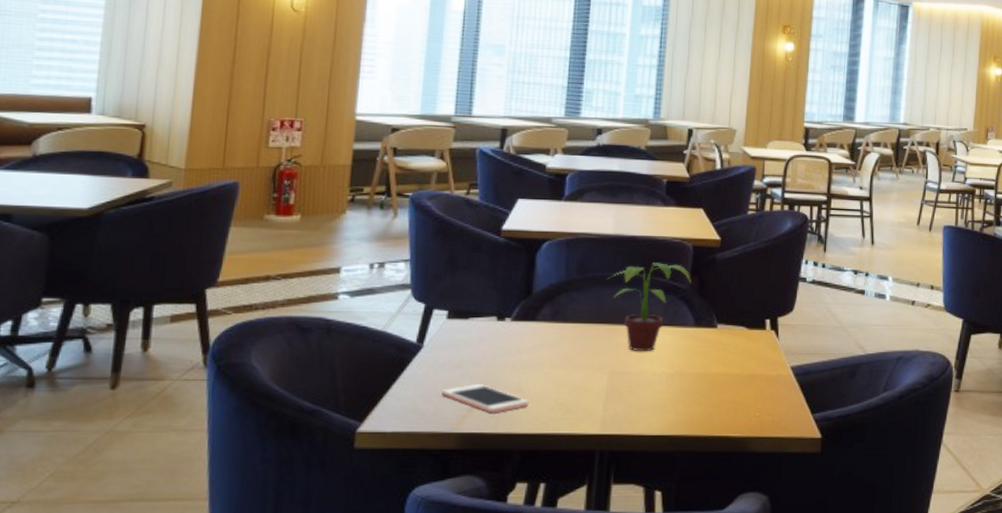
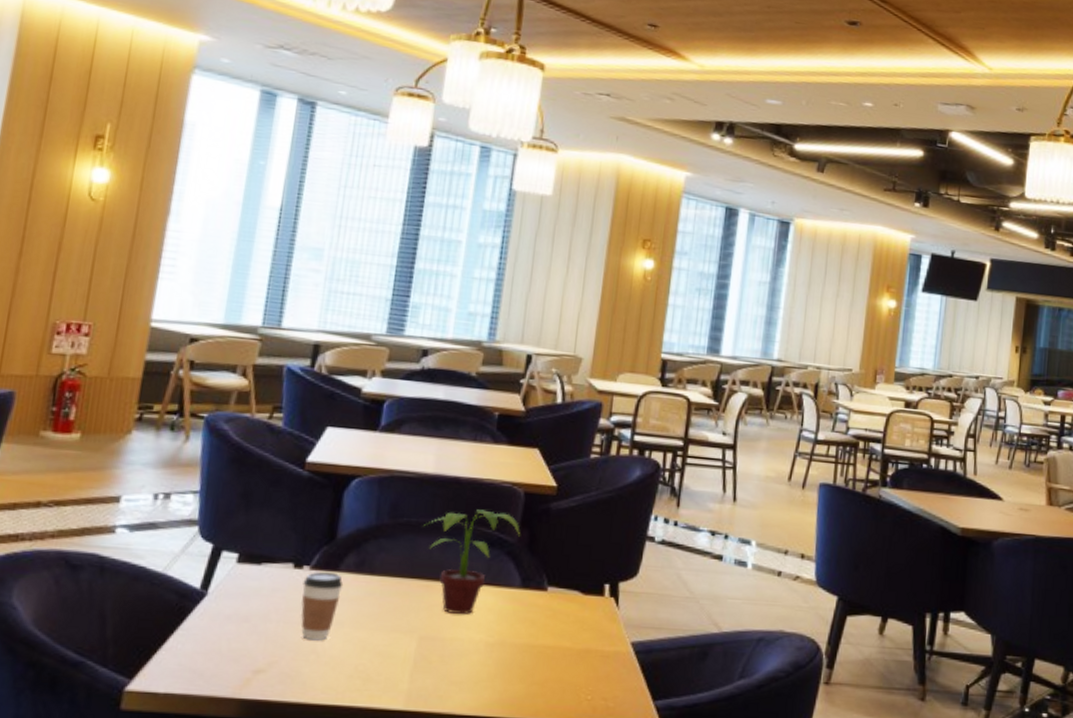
cell phone: present [440,384,530,413] -> none [223,642,326,678]
coffee cup: none [505,322,541,380] -> present [300,571,344,641]

